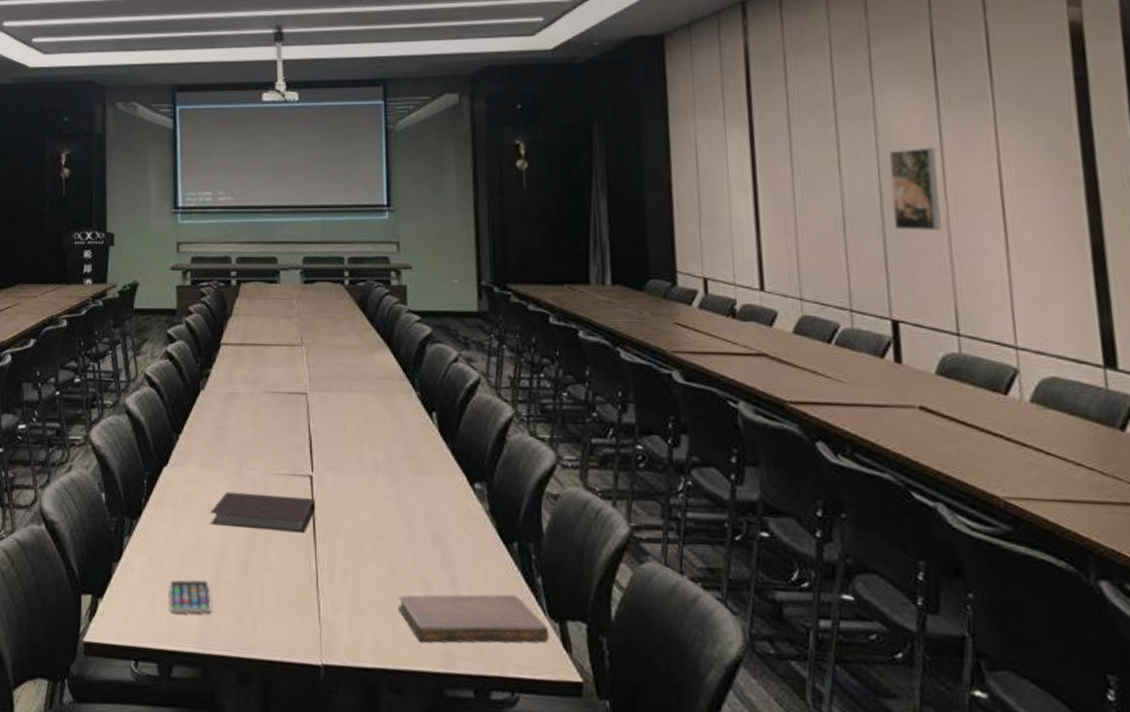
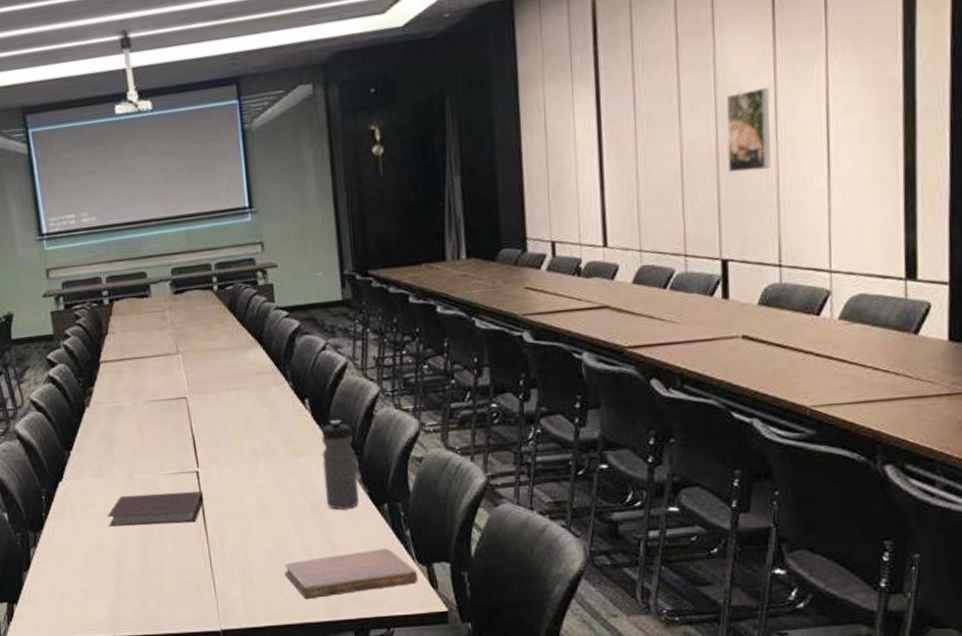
smartphone: present [169,579,211,614] -> none [77,575,117,607]
water bottle: none [447,438,487,544] -> present [321,419,360,510]

